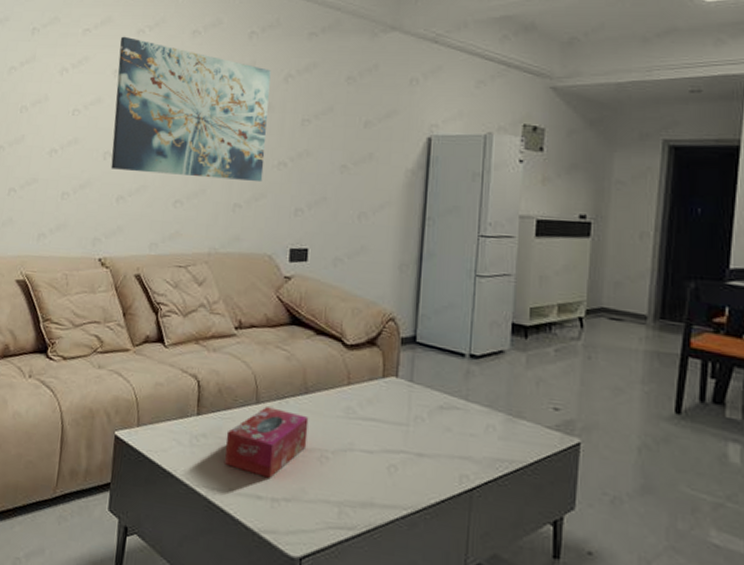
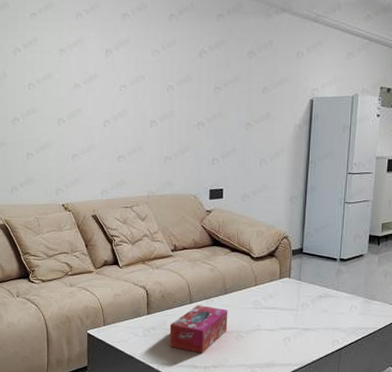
wall art: present [110,36,271,183] -> none [62,19,188,139]

